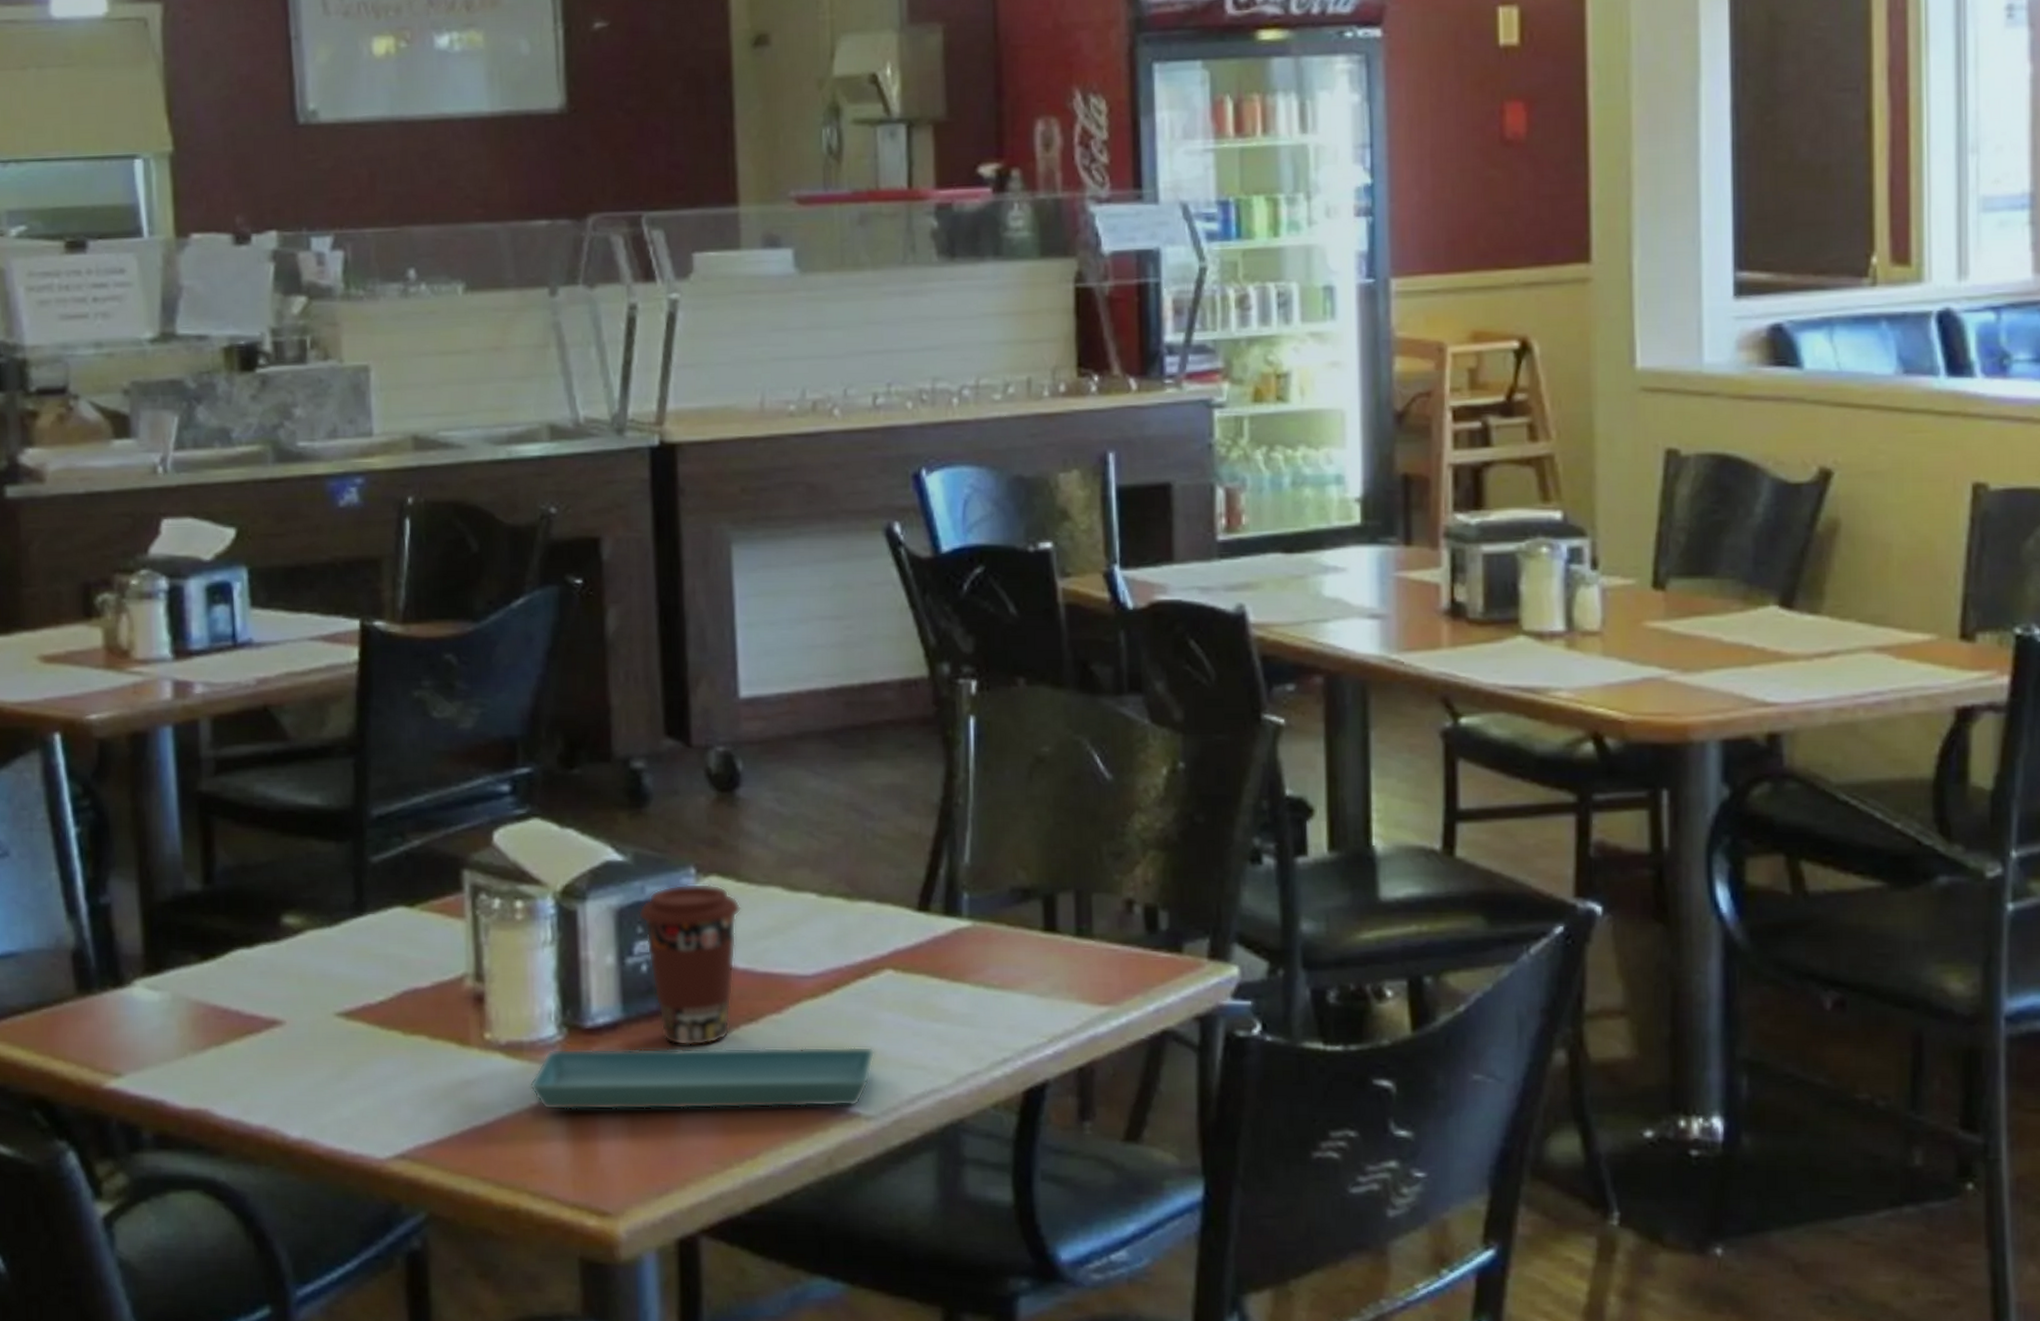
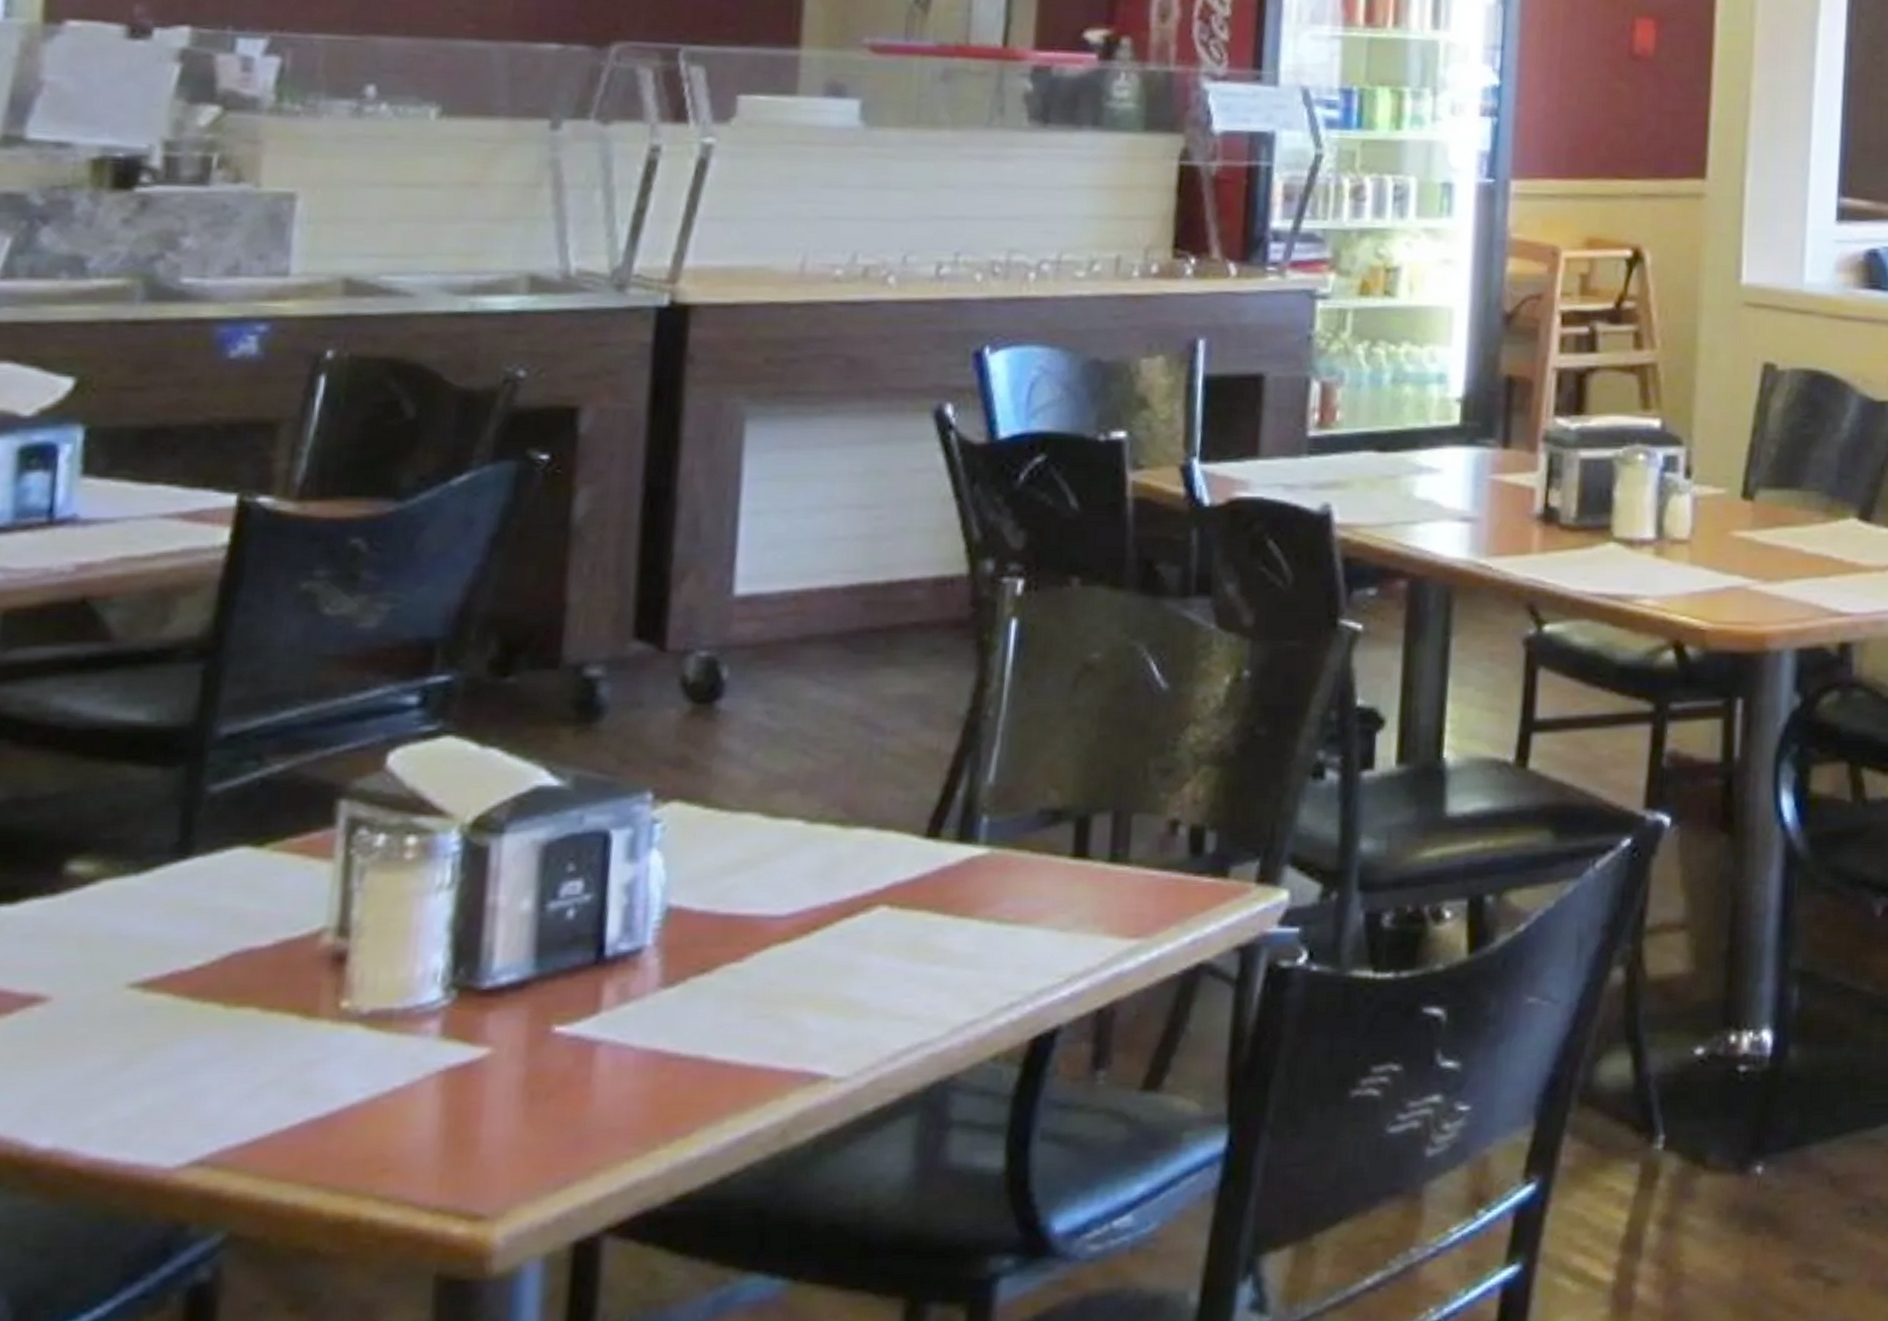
saucer: present [529,1046,875,1110] -> none [394,996,855,1093]
coffee cup: present [638,883,741,1047] -> none [571,811,707,1006]

